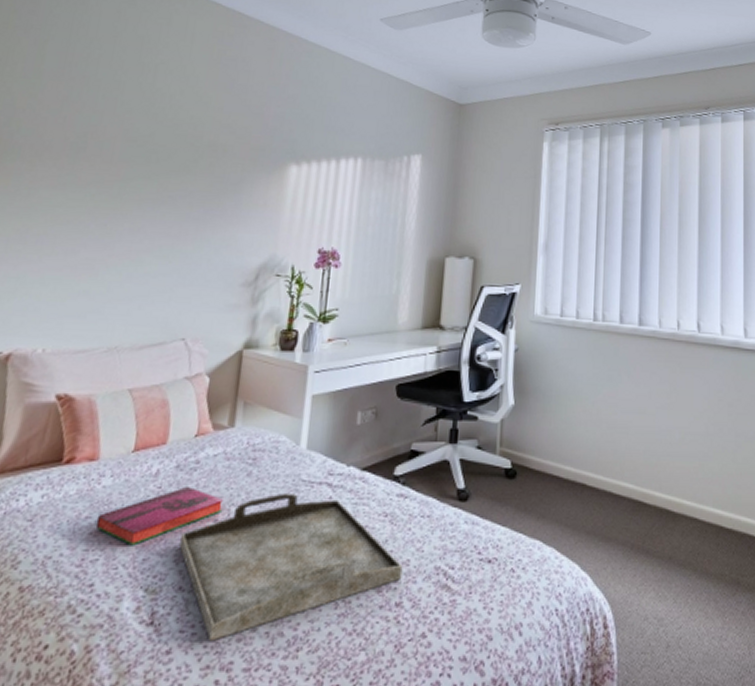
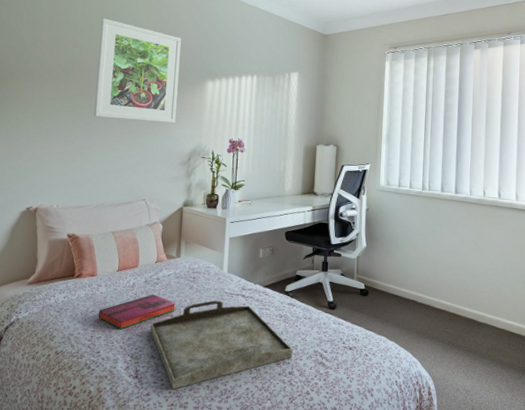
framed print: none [114,73,254,226] -> present [94,18,181,124]

